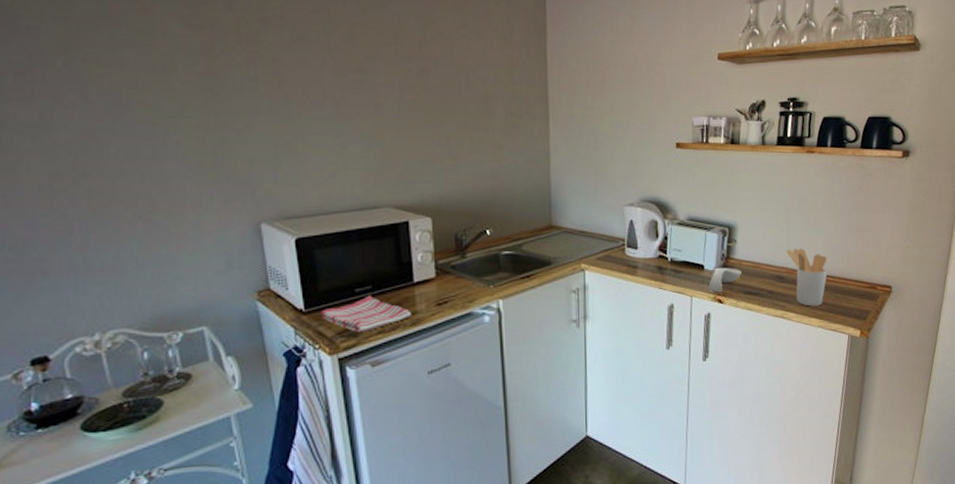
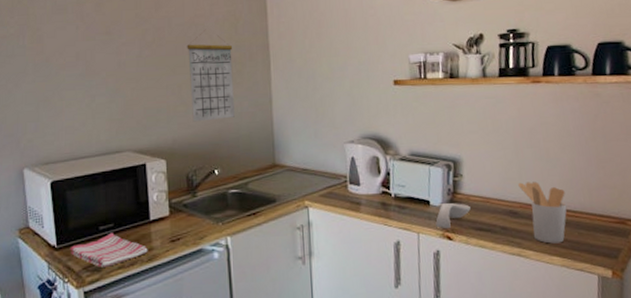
calendar: none [456,74,509,177] -> present [187,29,235,122]

